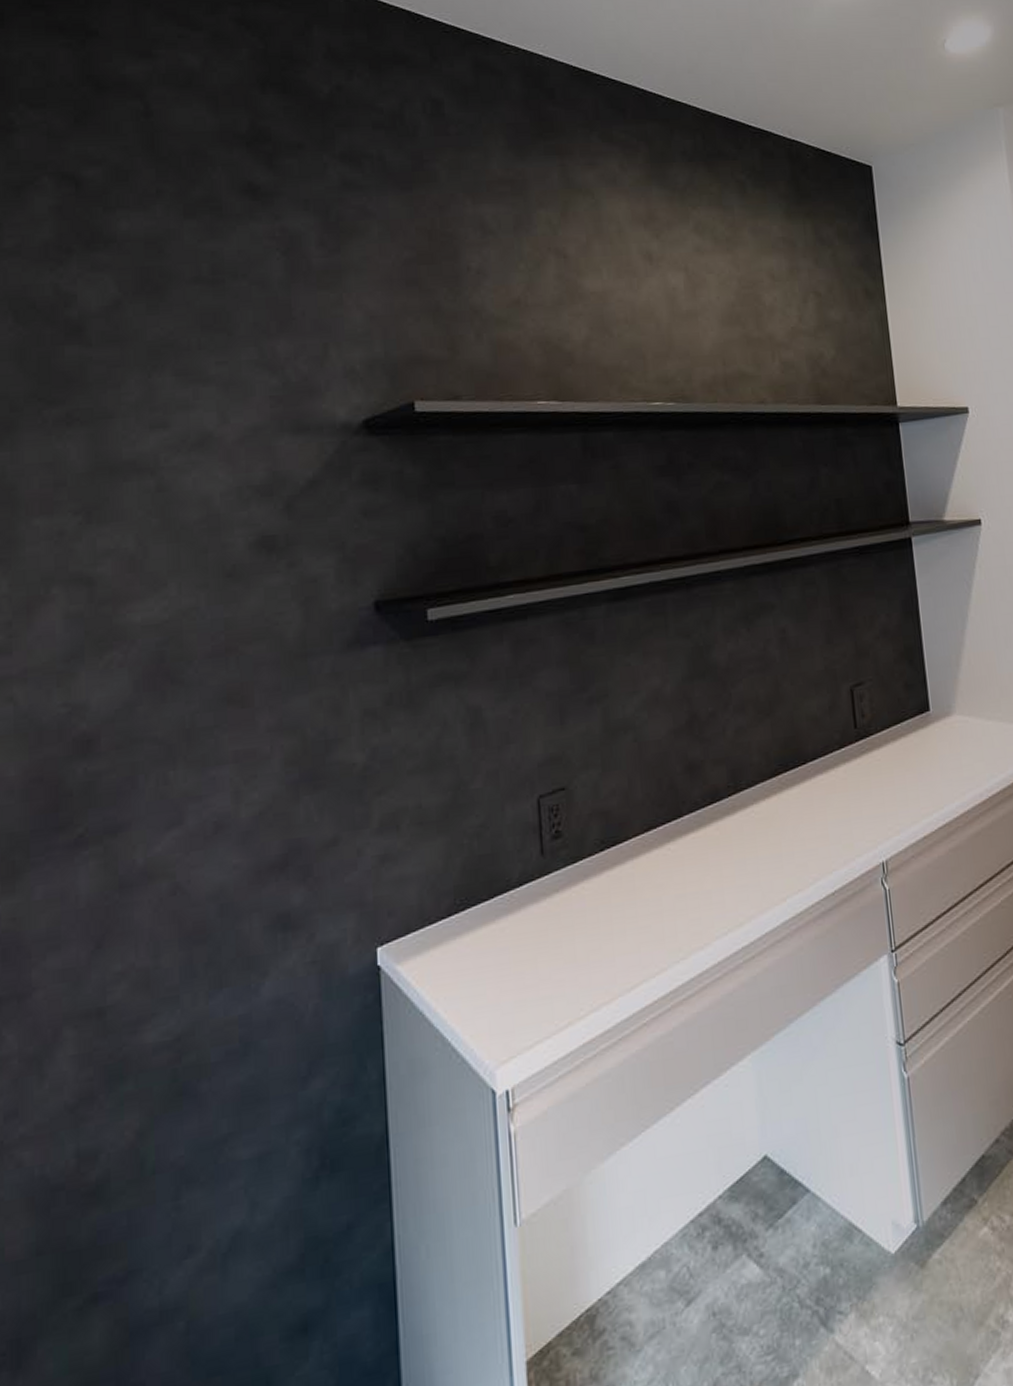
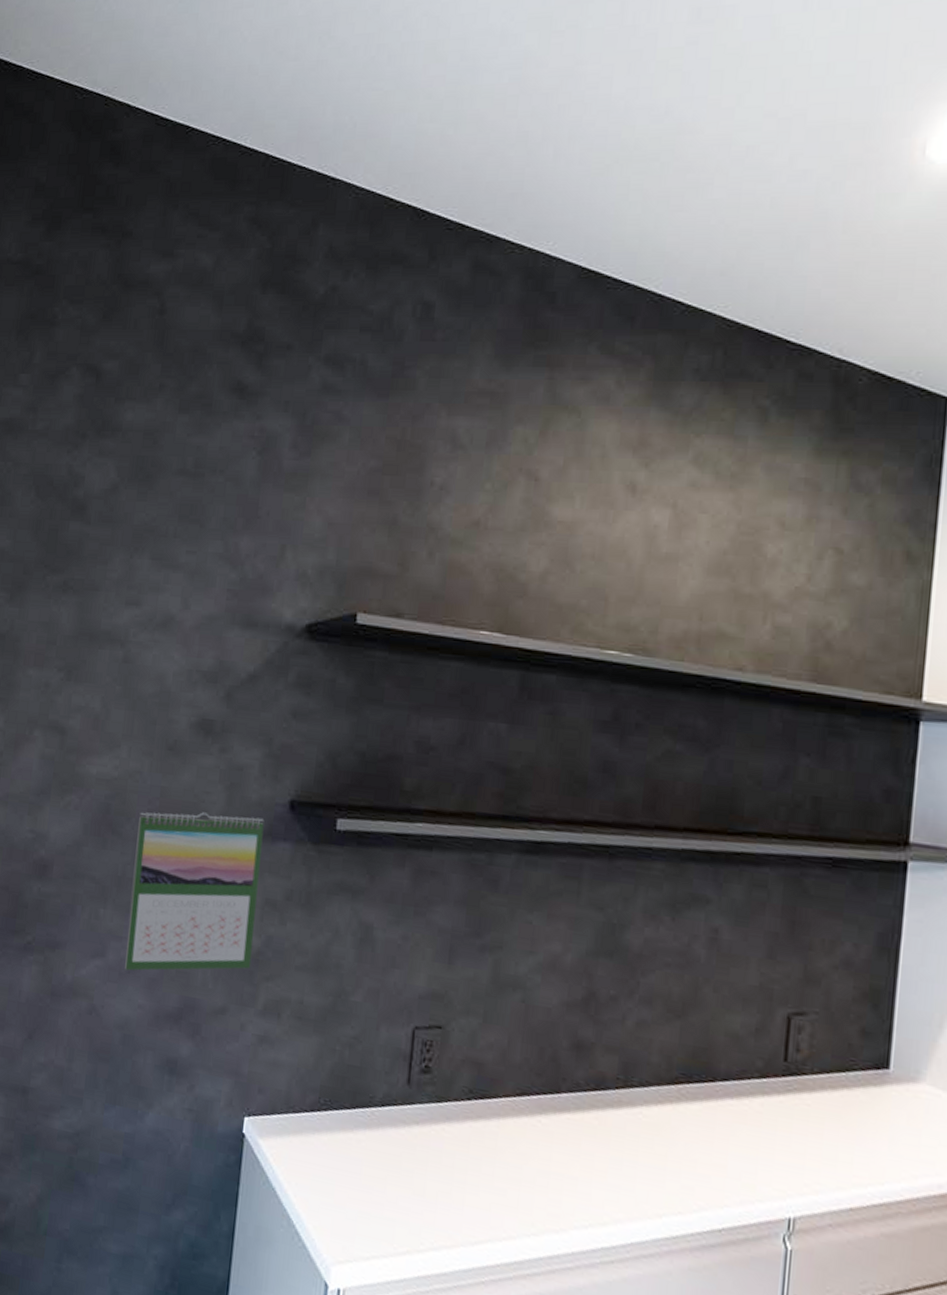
calendar: none [203,627,359,832] -> present [125,812,265,971]

